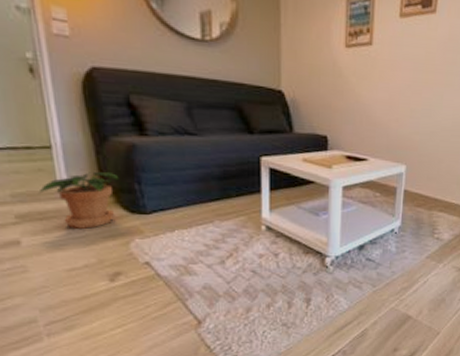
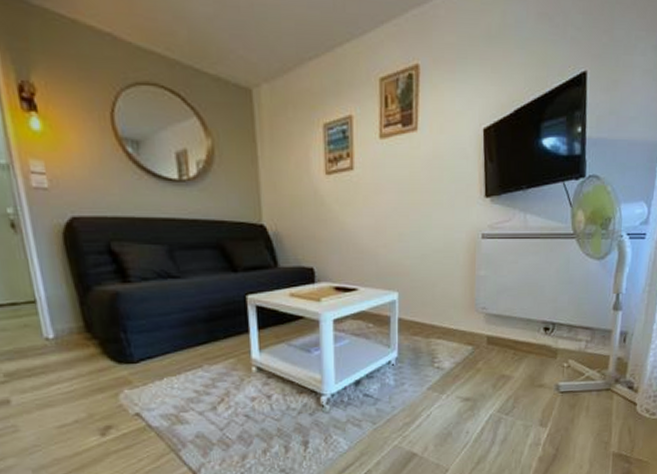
potted plant: present [38,171,118,229] -> none [25,322,103,383]

